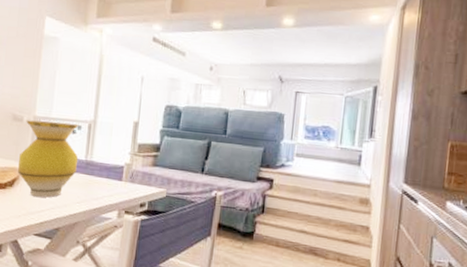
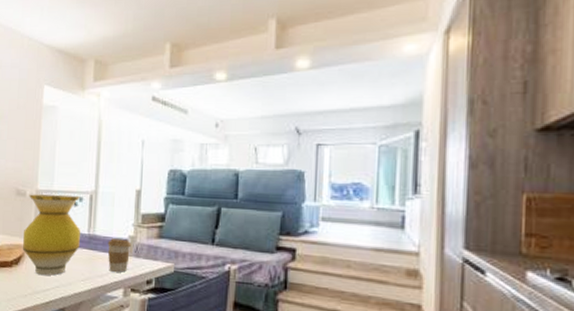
coffee cup: none [104,165,127,196] -> present [108,238,132,273]

